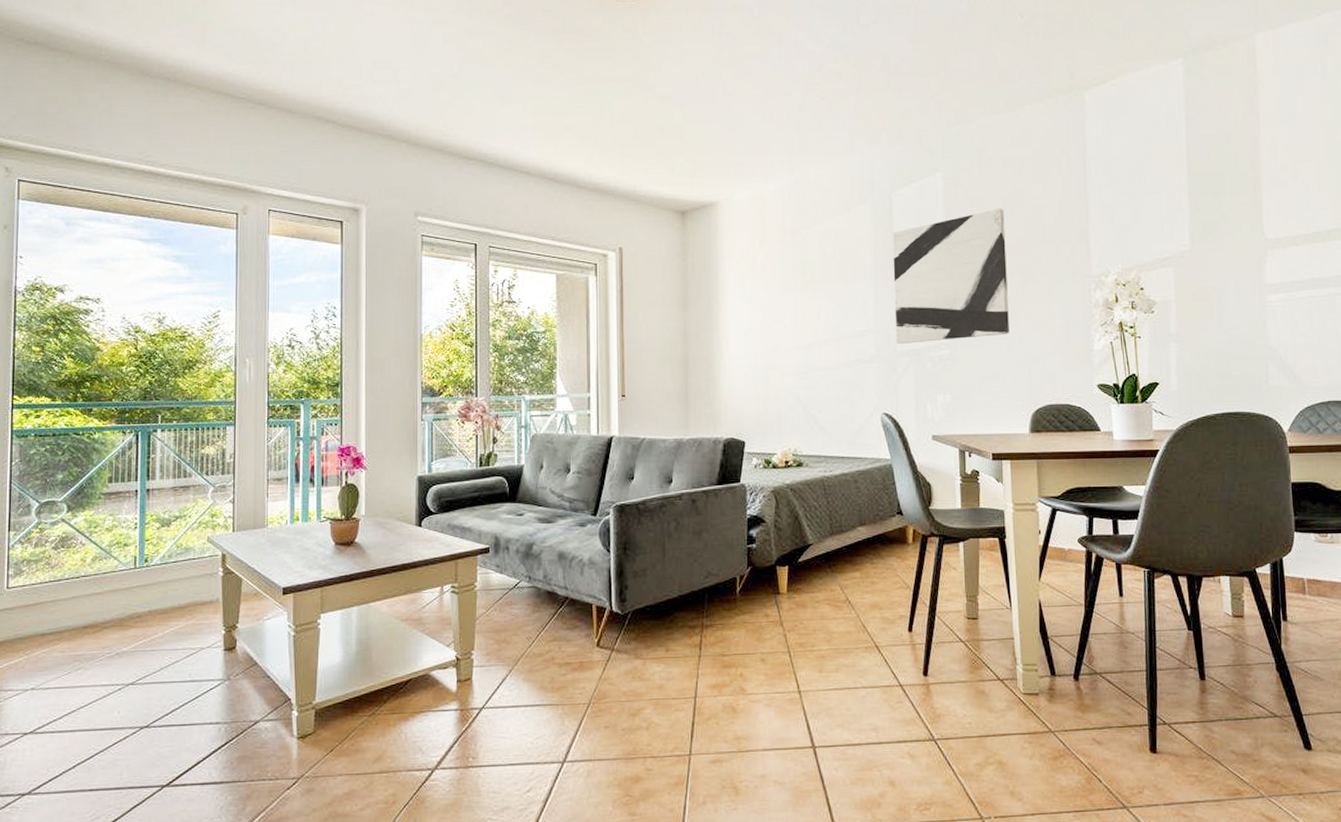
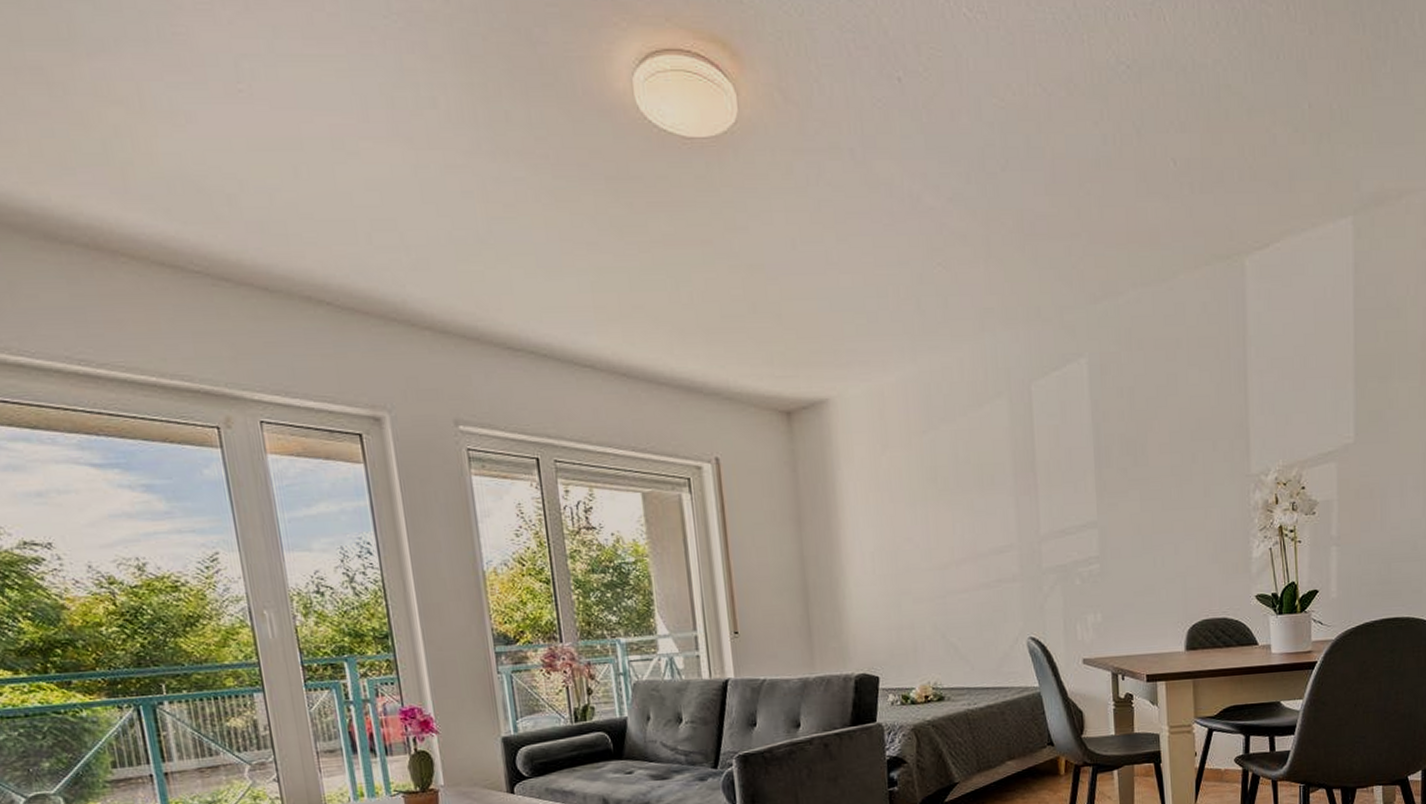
wall art: present [892,209,1009,344] -> none [1032,400,1163,560]

